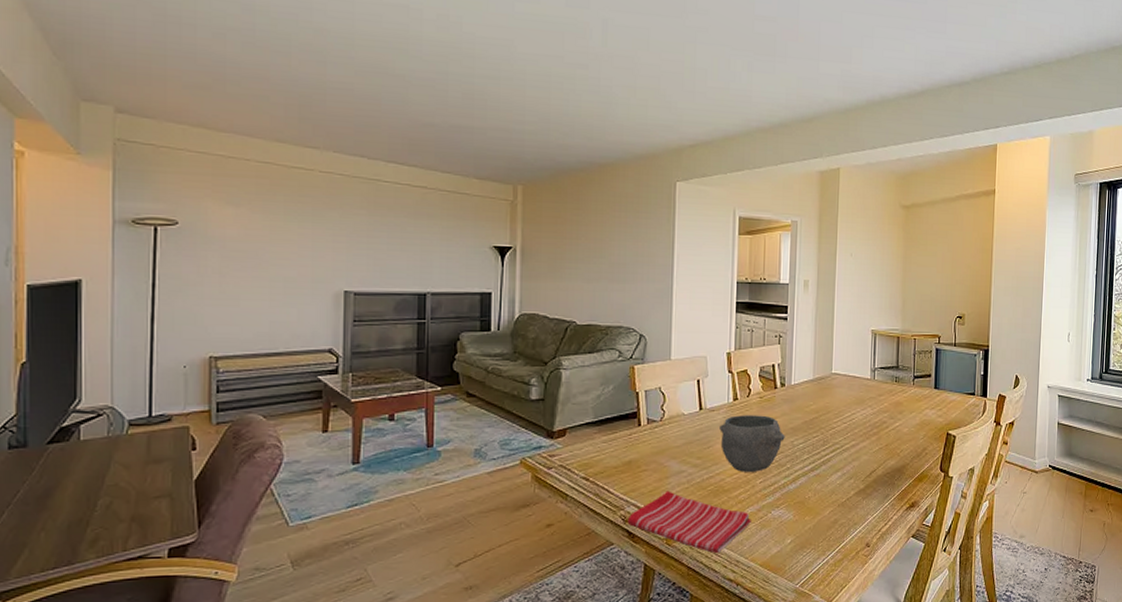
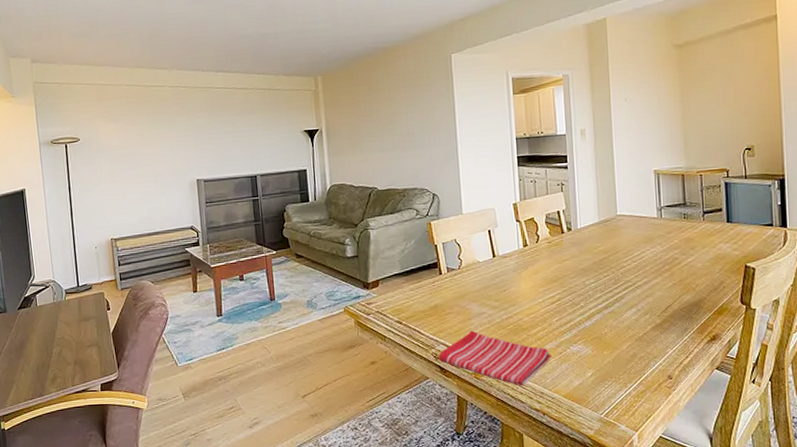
bowl: present [719,415,785,472] -> none [513,258,576,312]

